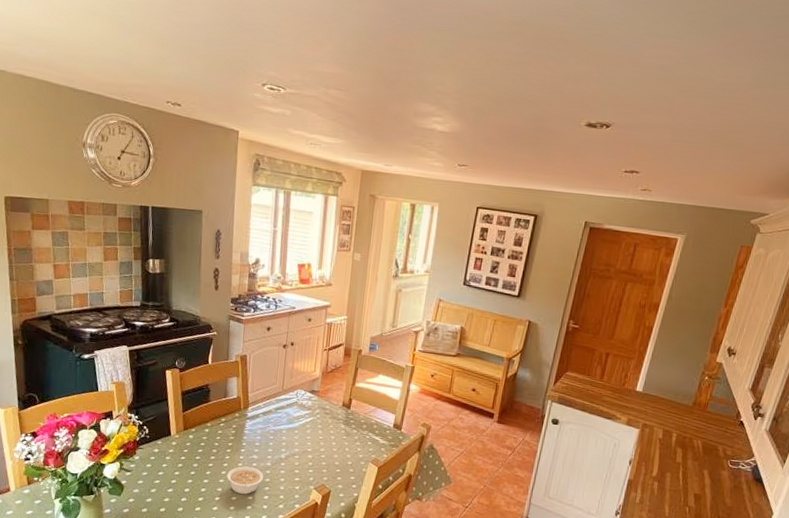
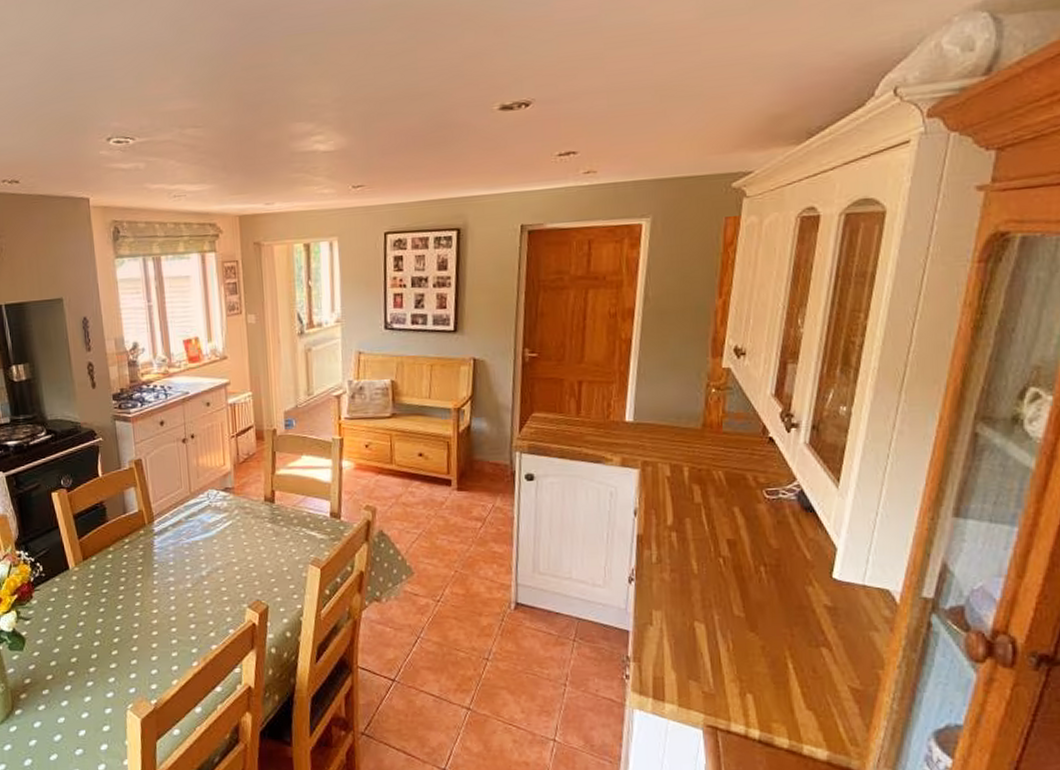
legume: present [226,466,264,494] -> none [141,592,186,627]

